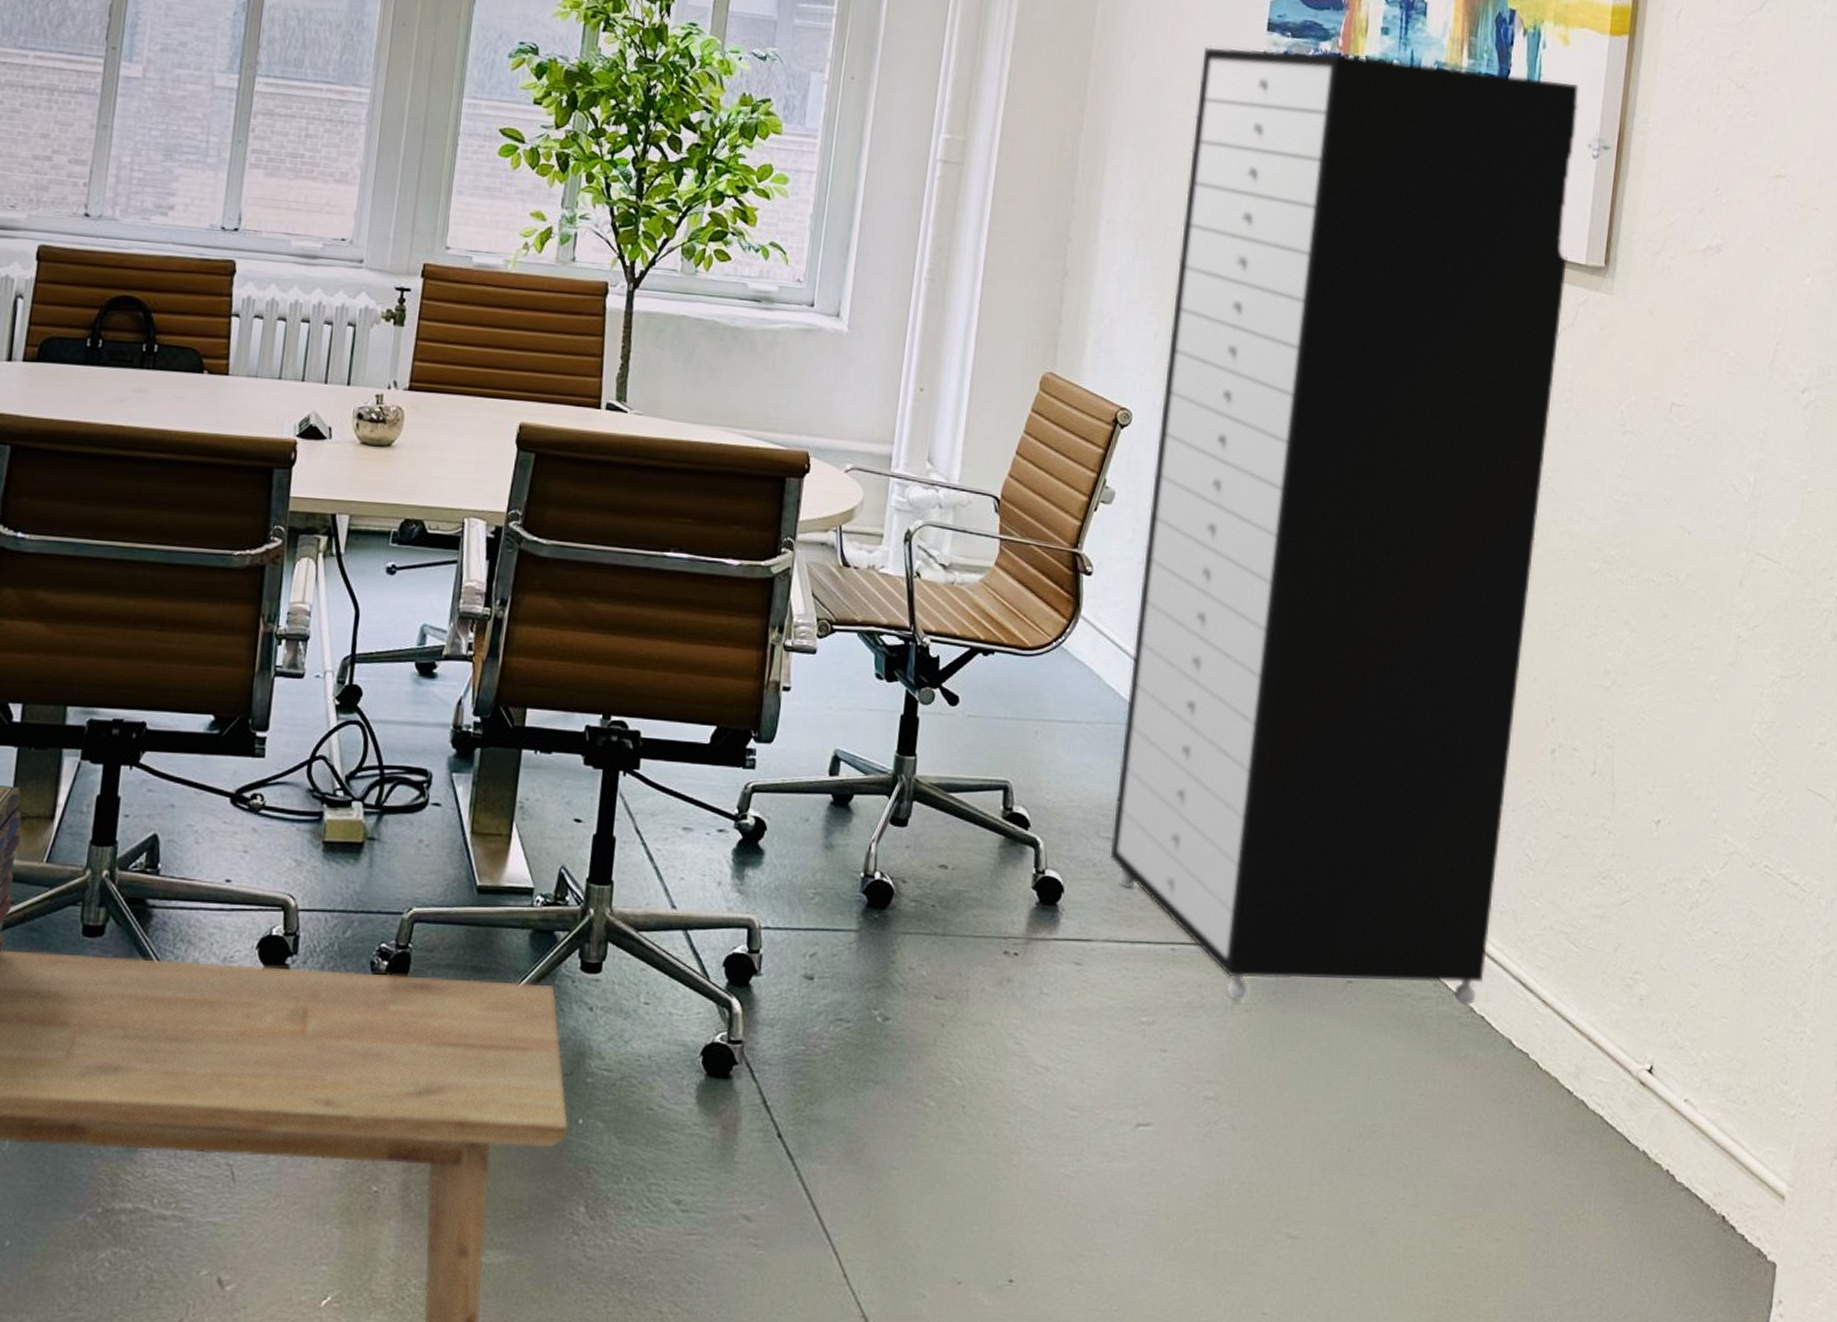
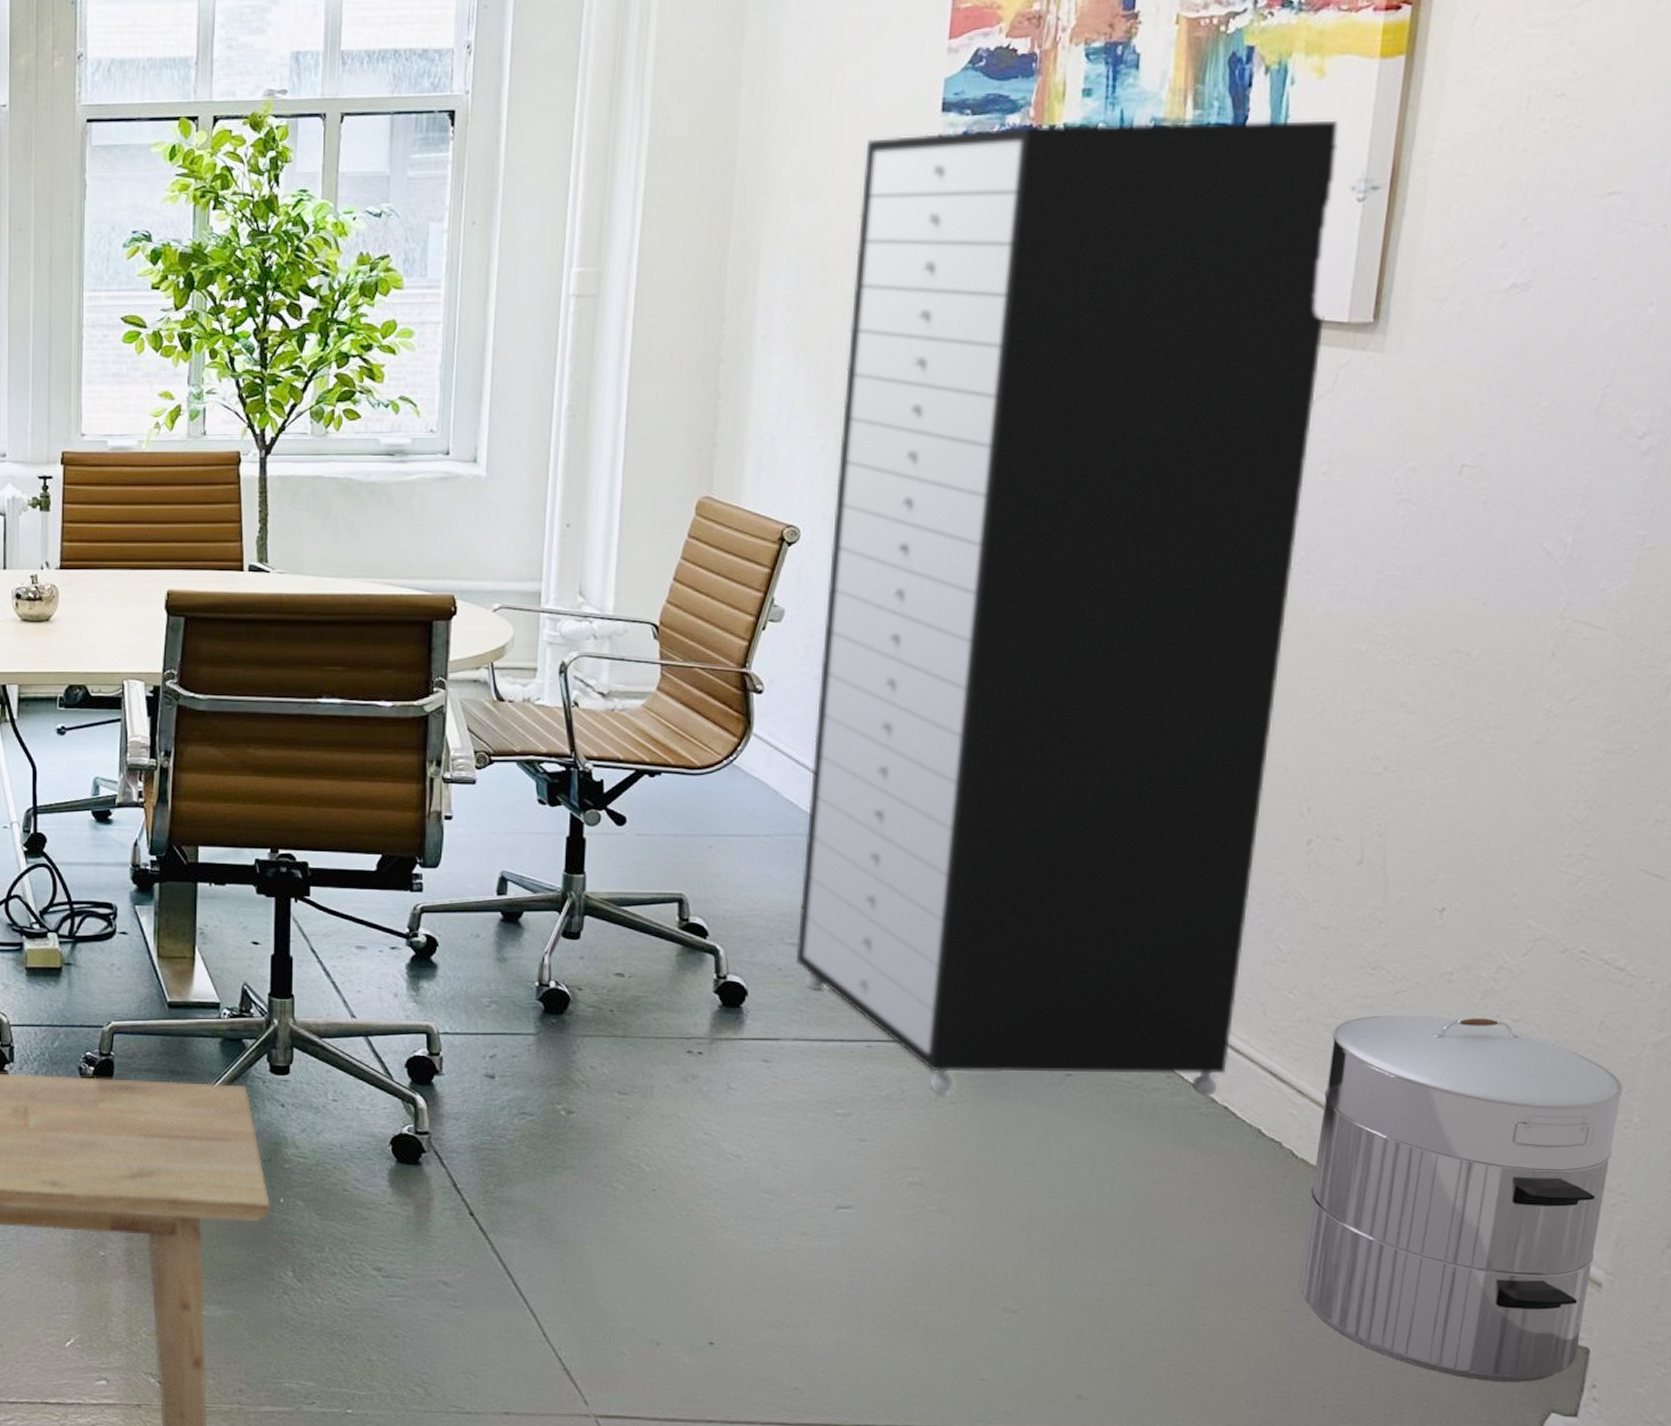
waste bin: none [1541,925,1799,1300] -> present [1298,1015,1624,1382]

